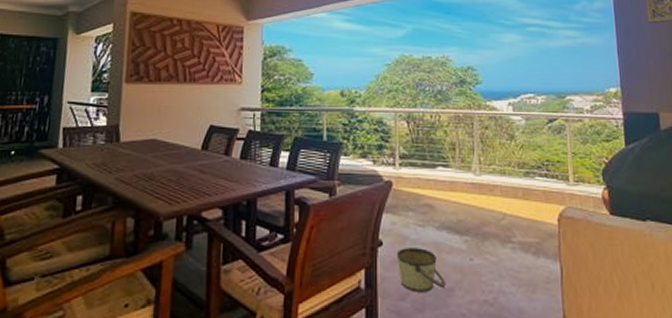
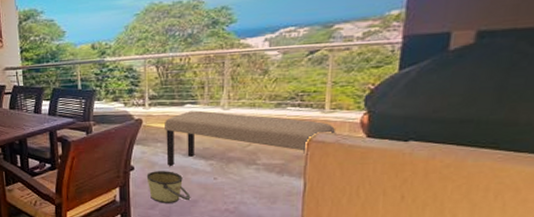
bench: none [416,175,583,242] -> present [165,110,336,166]

